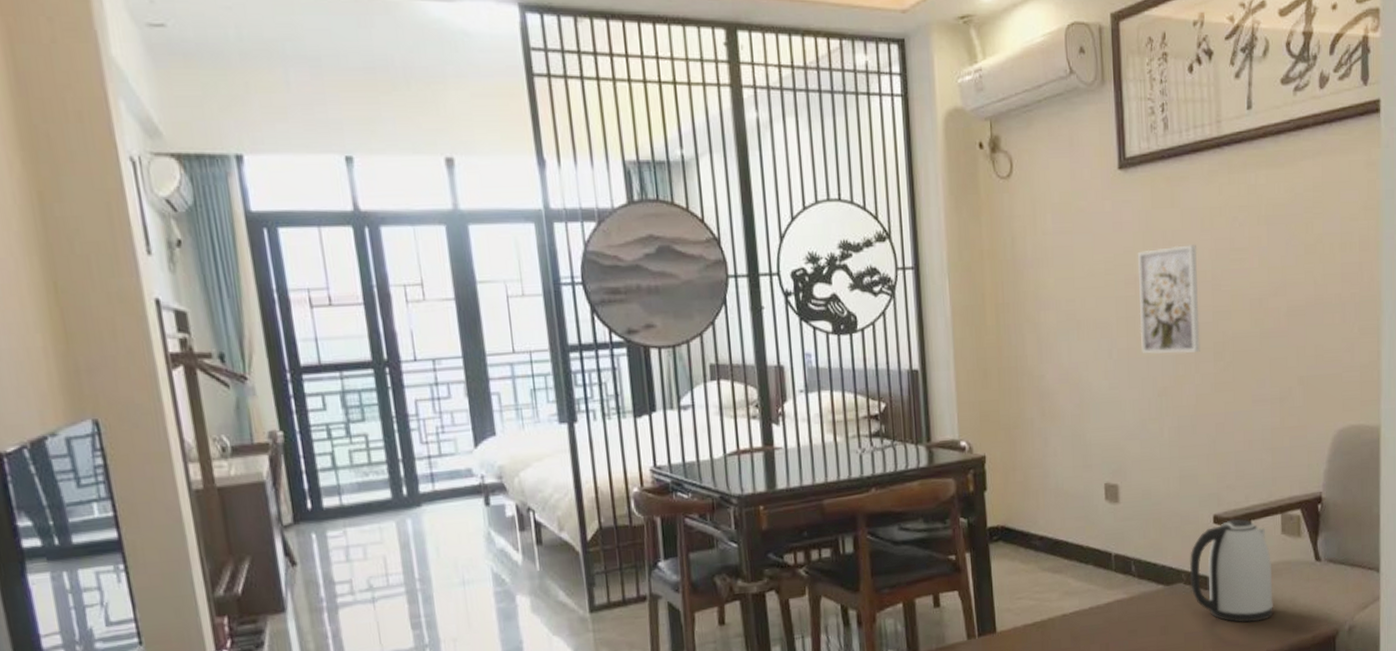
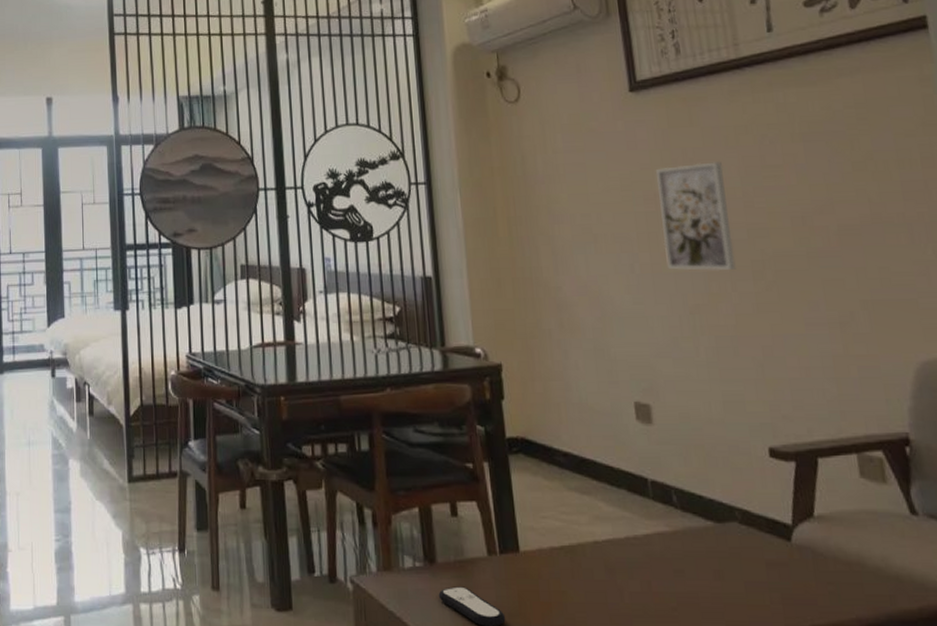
kettle: present [1189,518,1273,623] -> none [743,454,860,579]

